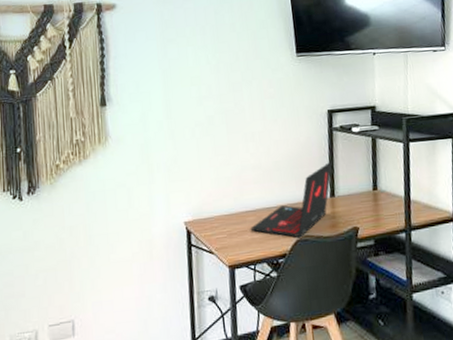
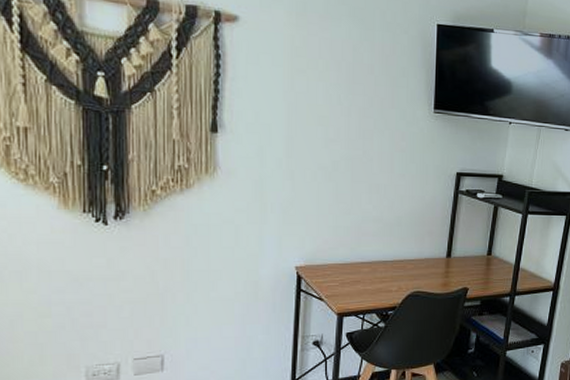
laptop: present [250,160,333,238] -> none [363,222,454,293]

